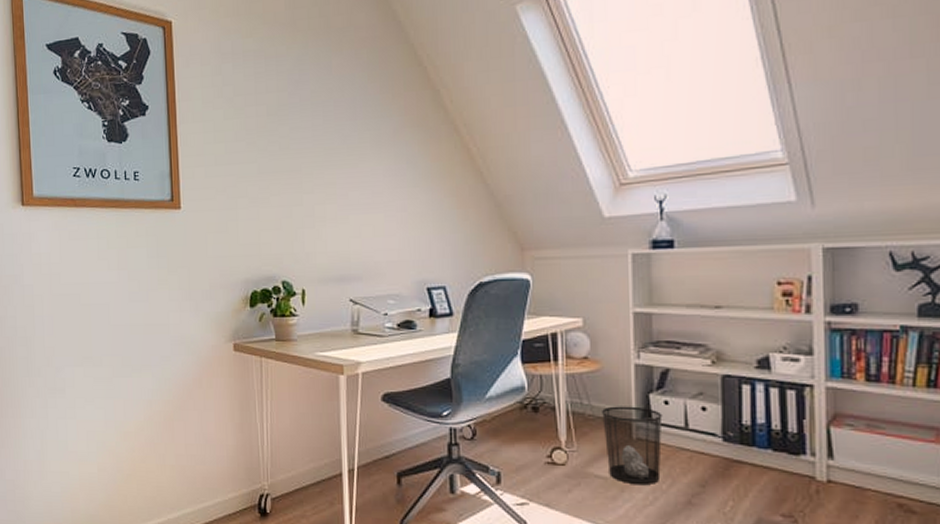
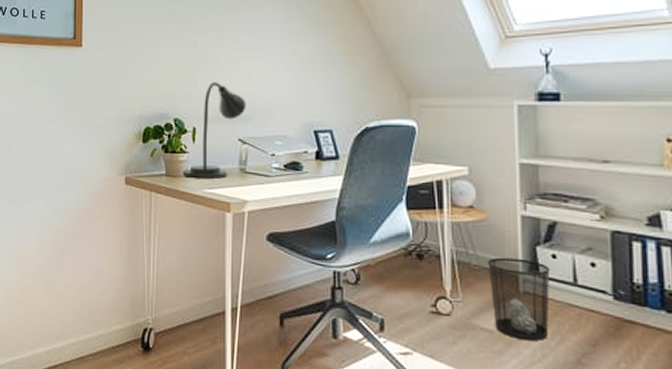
desk lamp: none [293,241,357,343] -> present [182,82,246,179]

